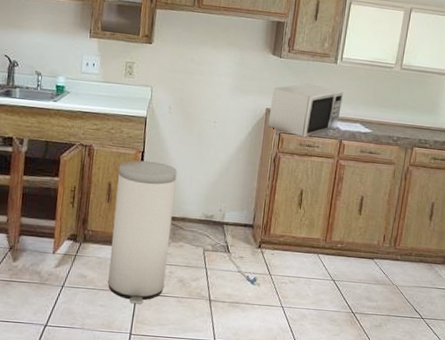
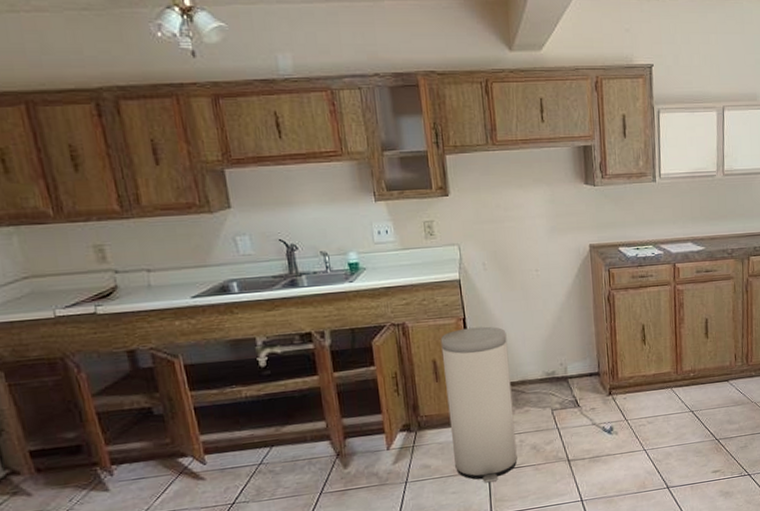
microwave: present [267,83,344,138] -> none [593,209,669,269]

